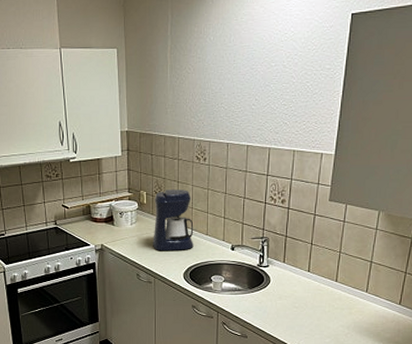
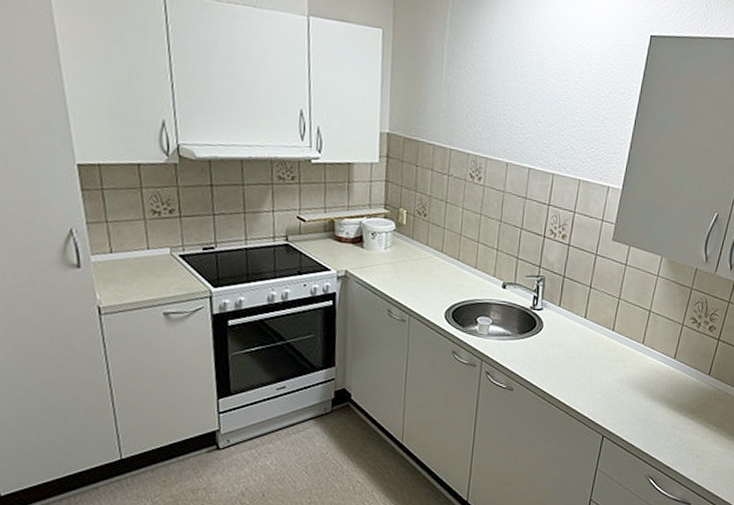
coffee maker: present [153,190,194,250] -> none [410,210,461,285]

